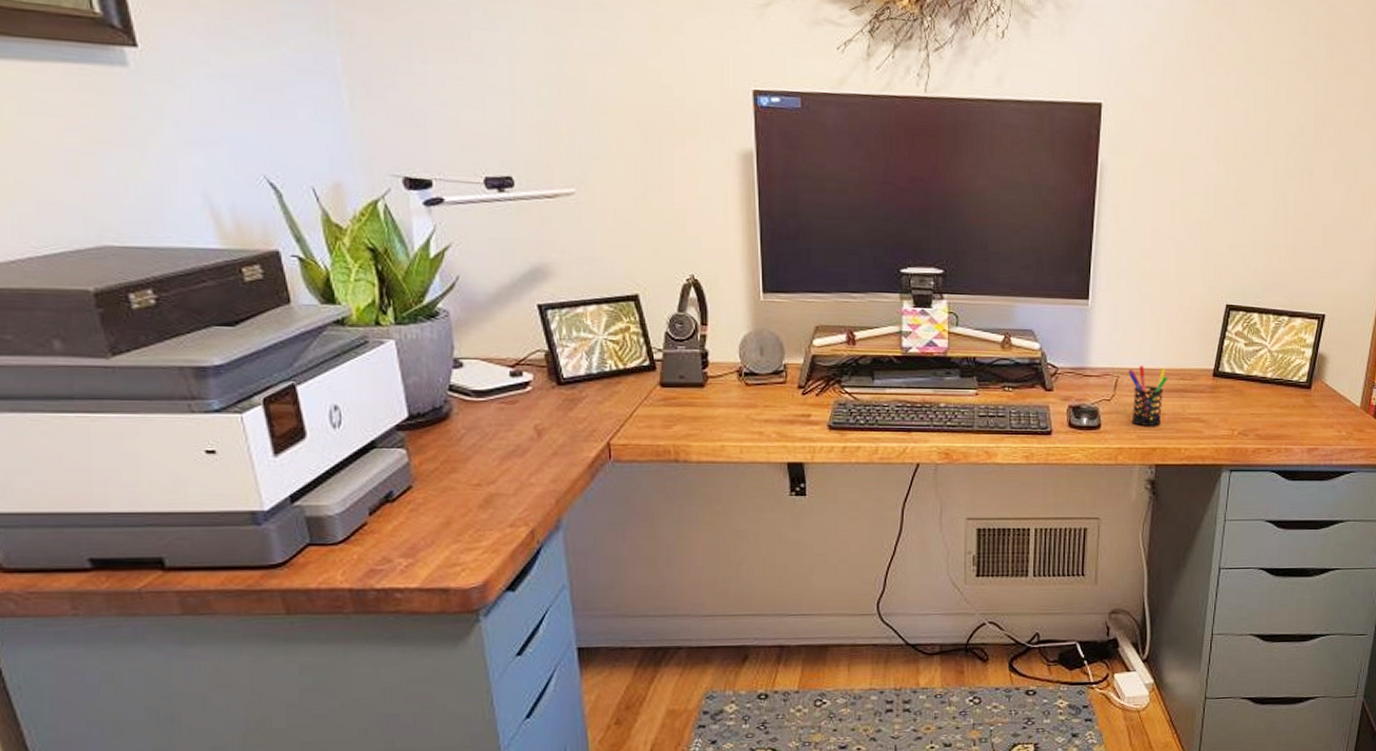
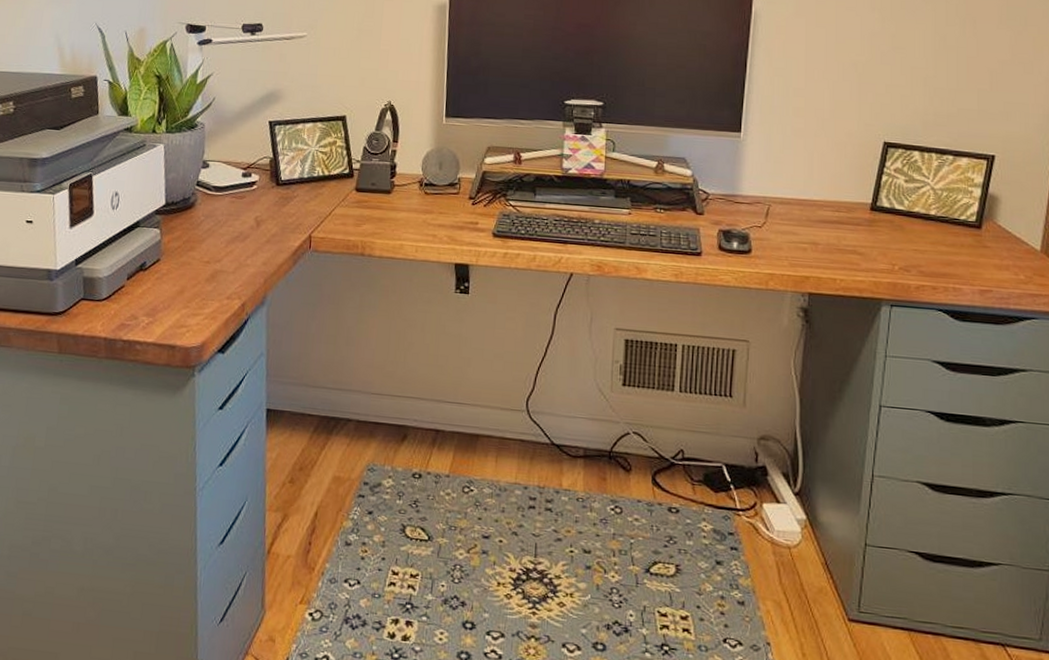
pen holder: present [1128,365,1168,426] -> none [780,195,822,255]

